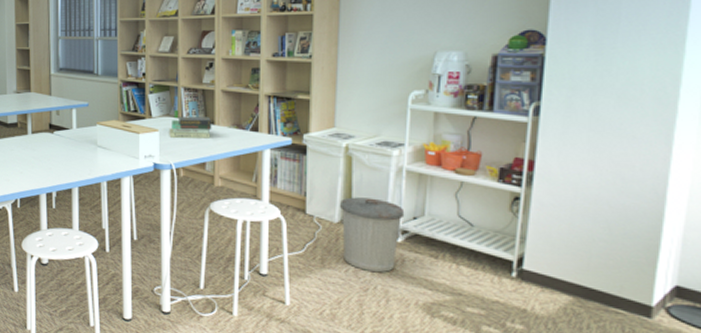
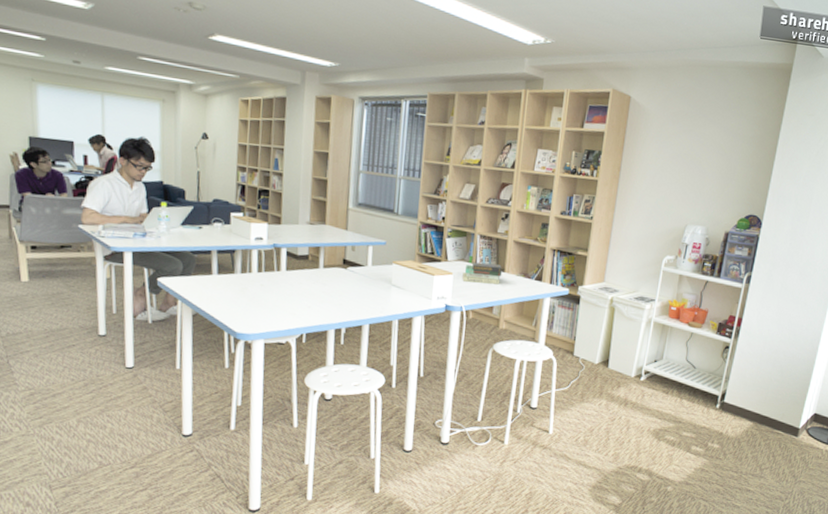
trash can: present [340,197,405,273] -> none [599,342,649,406]

